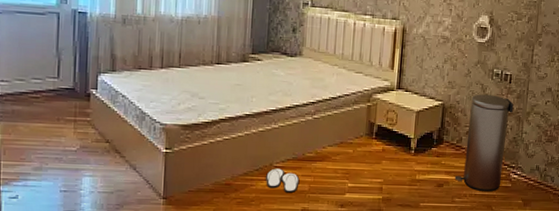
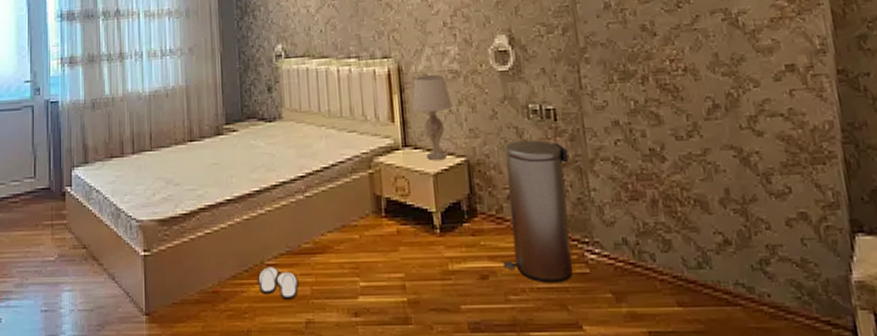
table lamp: none [409,37,440,102] -> present [412,74,453,161]

